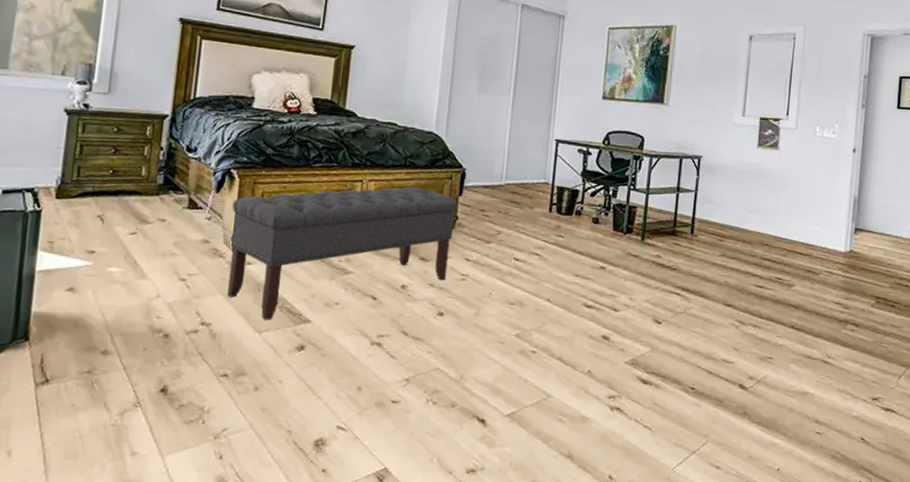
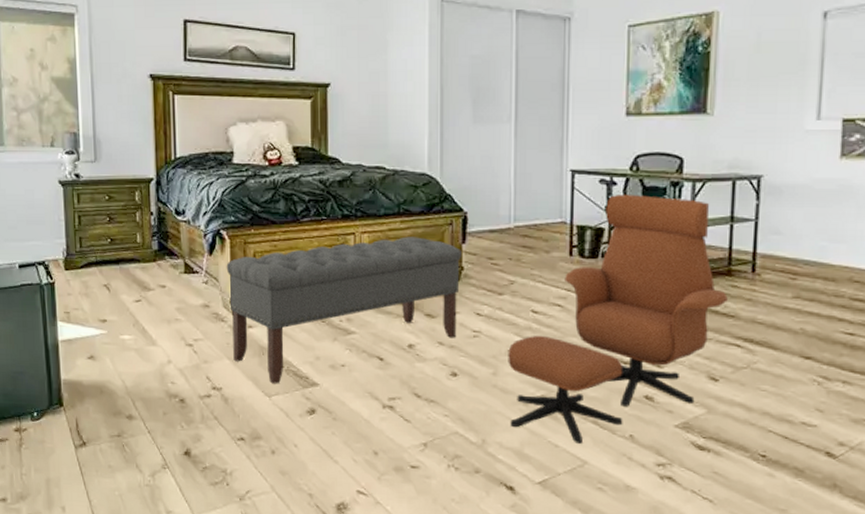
lounge chair: none [486,162,672,379] -> present [508,194,728,444]

